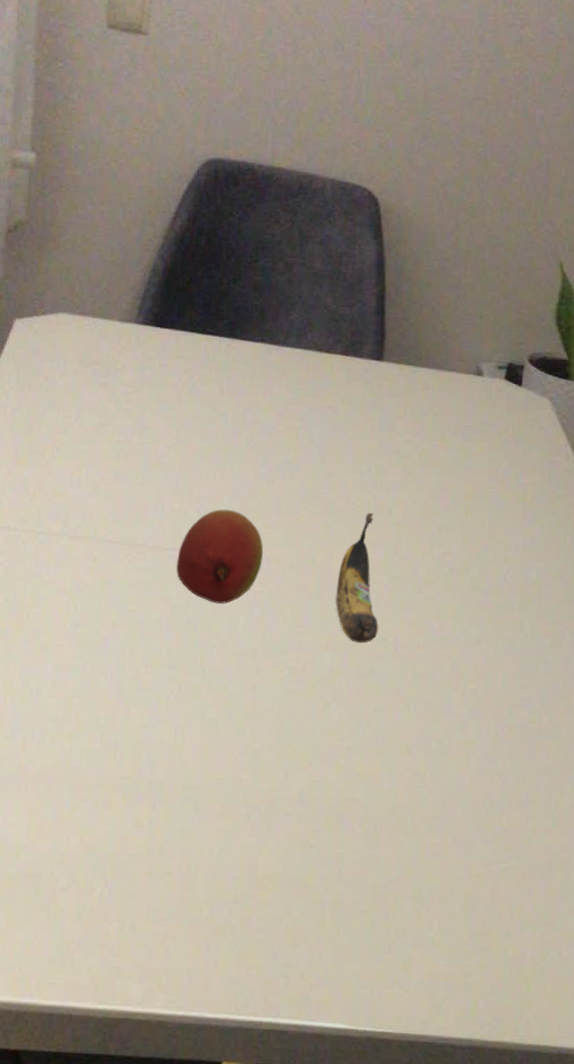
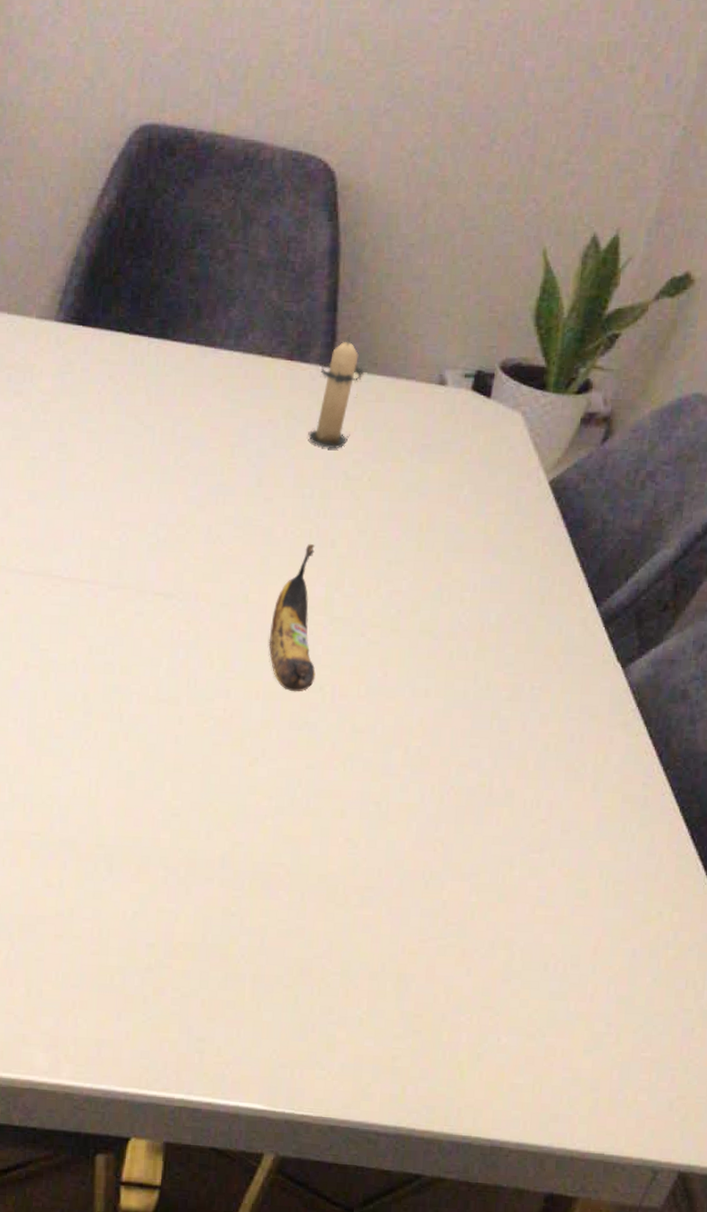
fruit: present [176,509,264,604] -> none [94,537,192,644]
candle: none [364,334,411,431] -> present [308,335,365,449]

